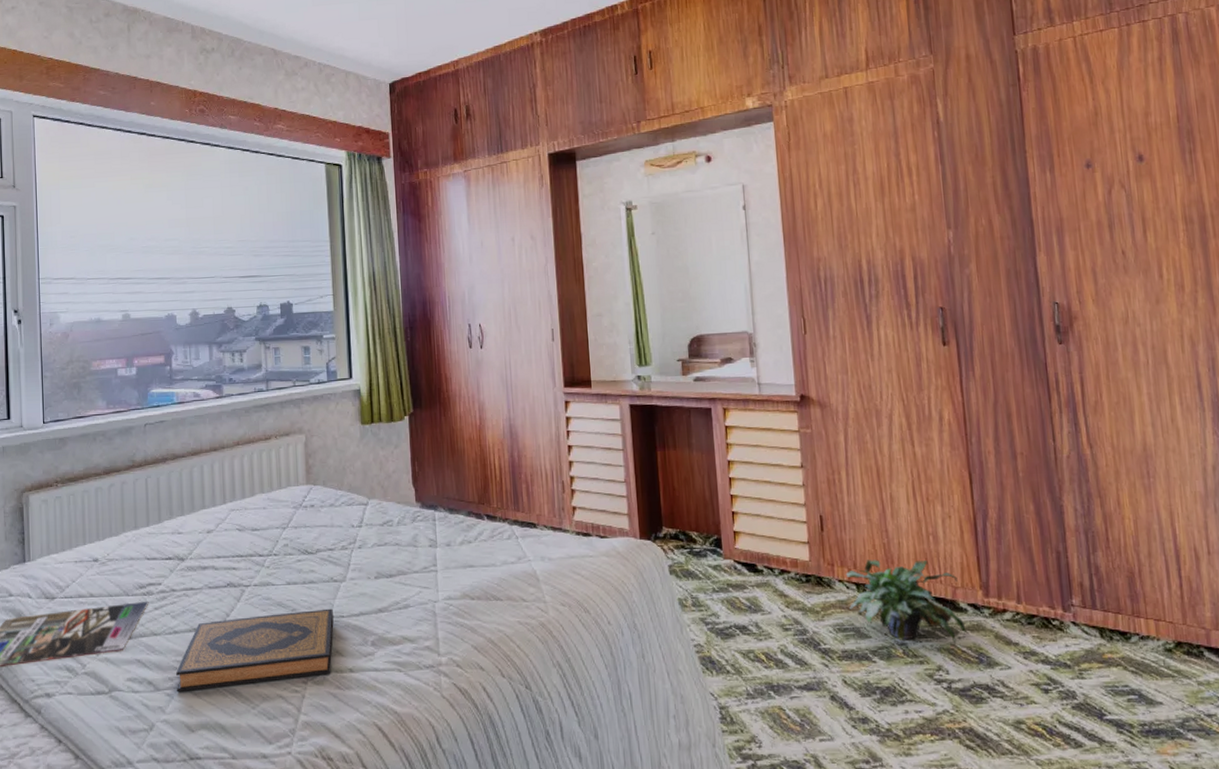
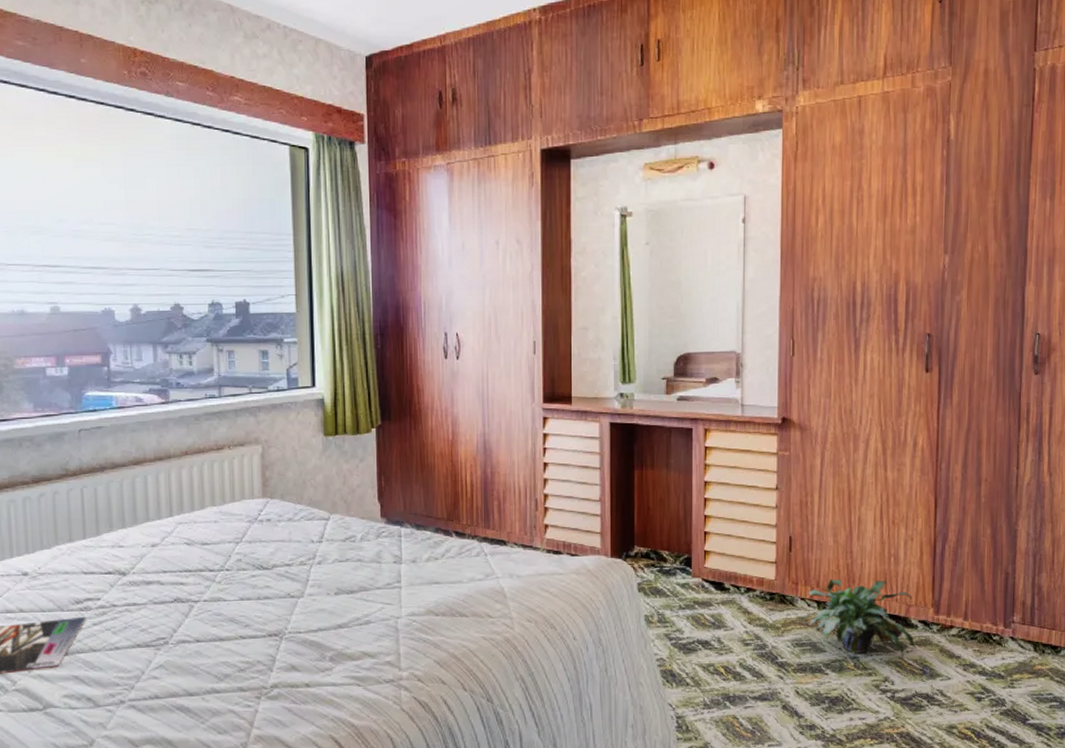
hardback book: present [176,608,334,692] -> none [118,624,290,708]

